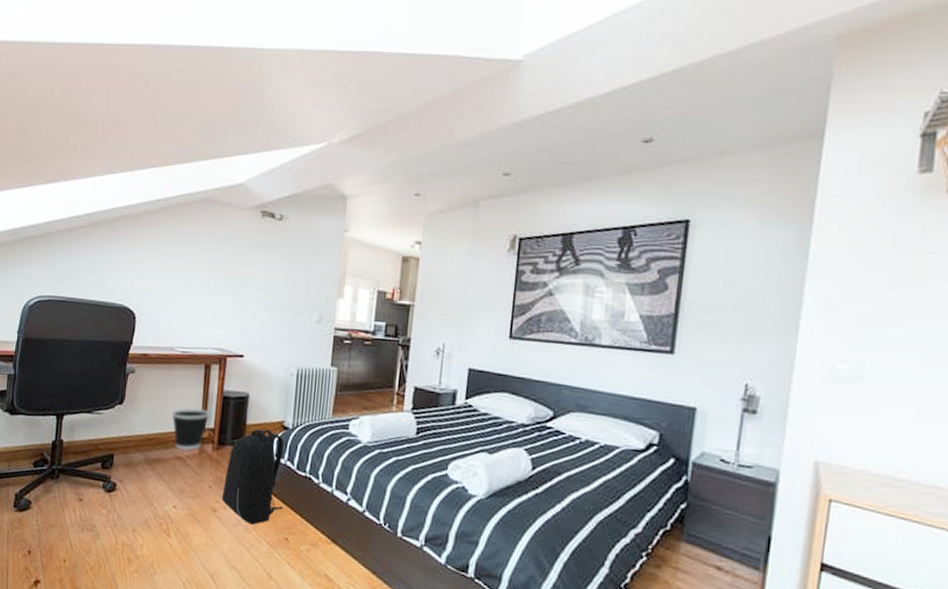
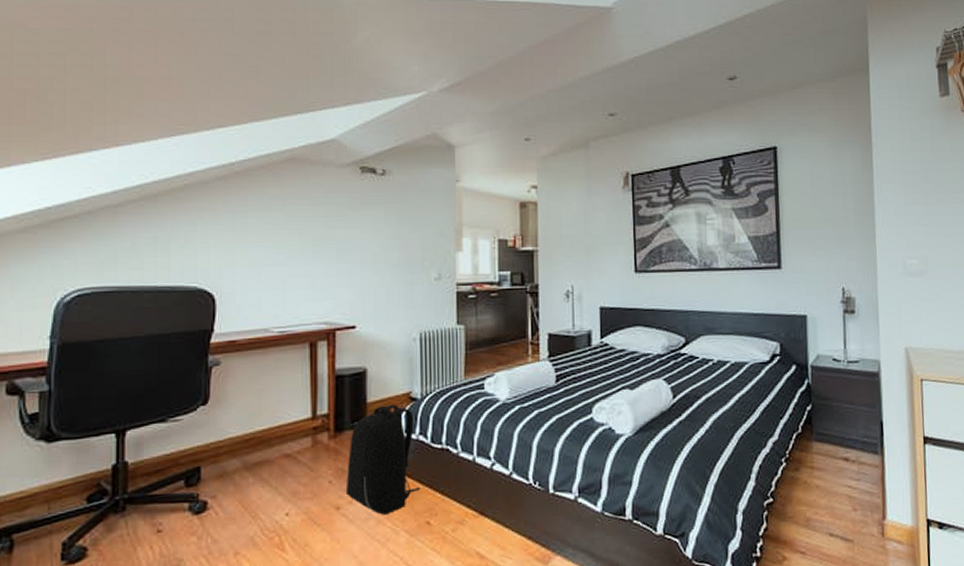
wastebasket: present [172,407,211,450] -> none [273,394,322,446]

